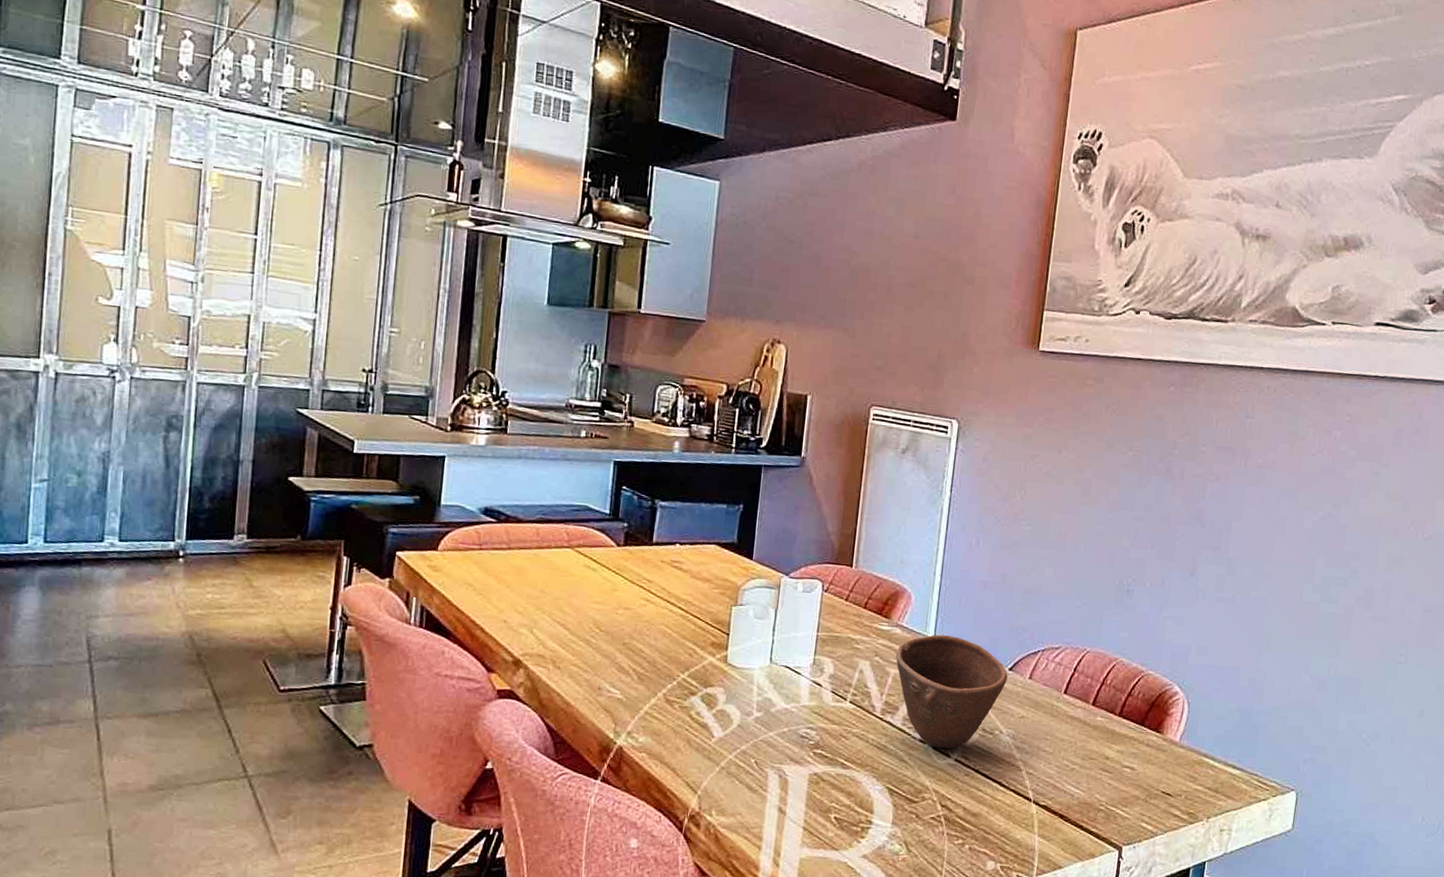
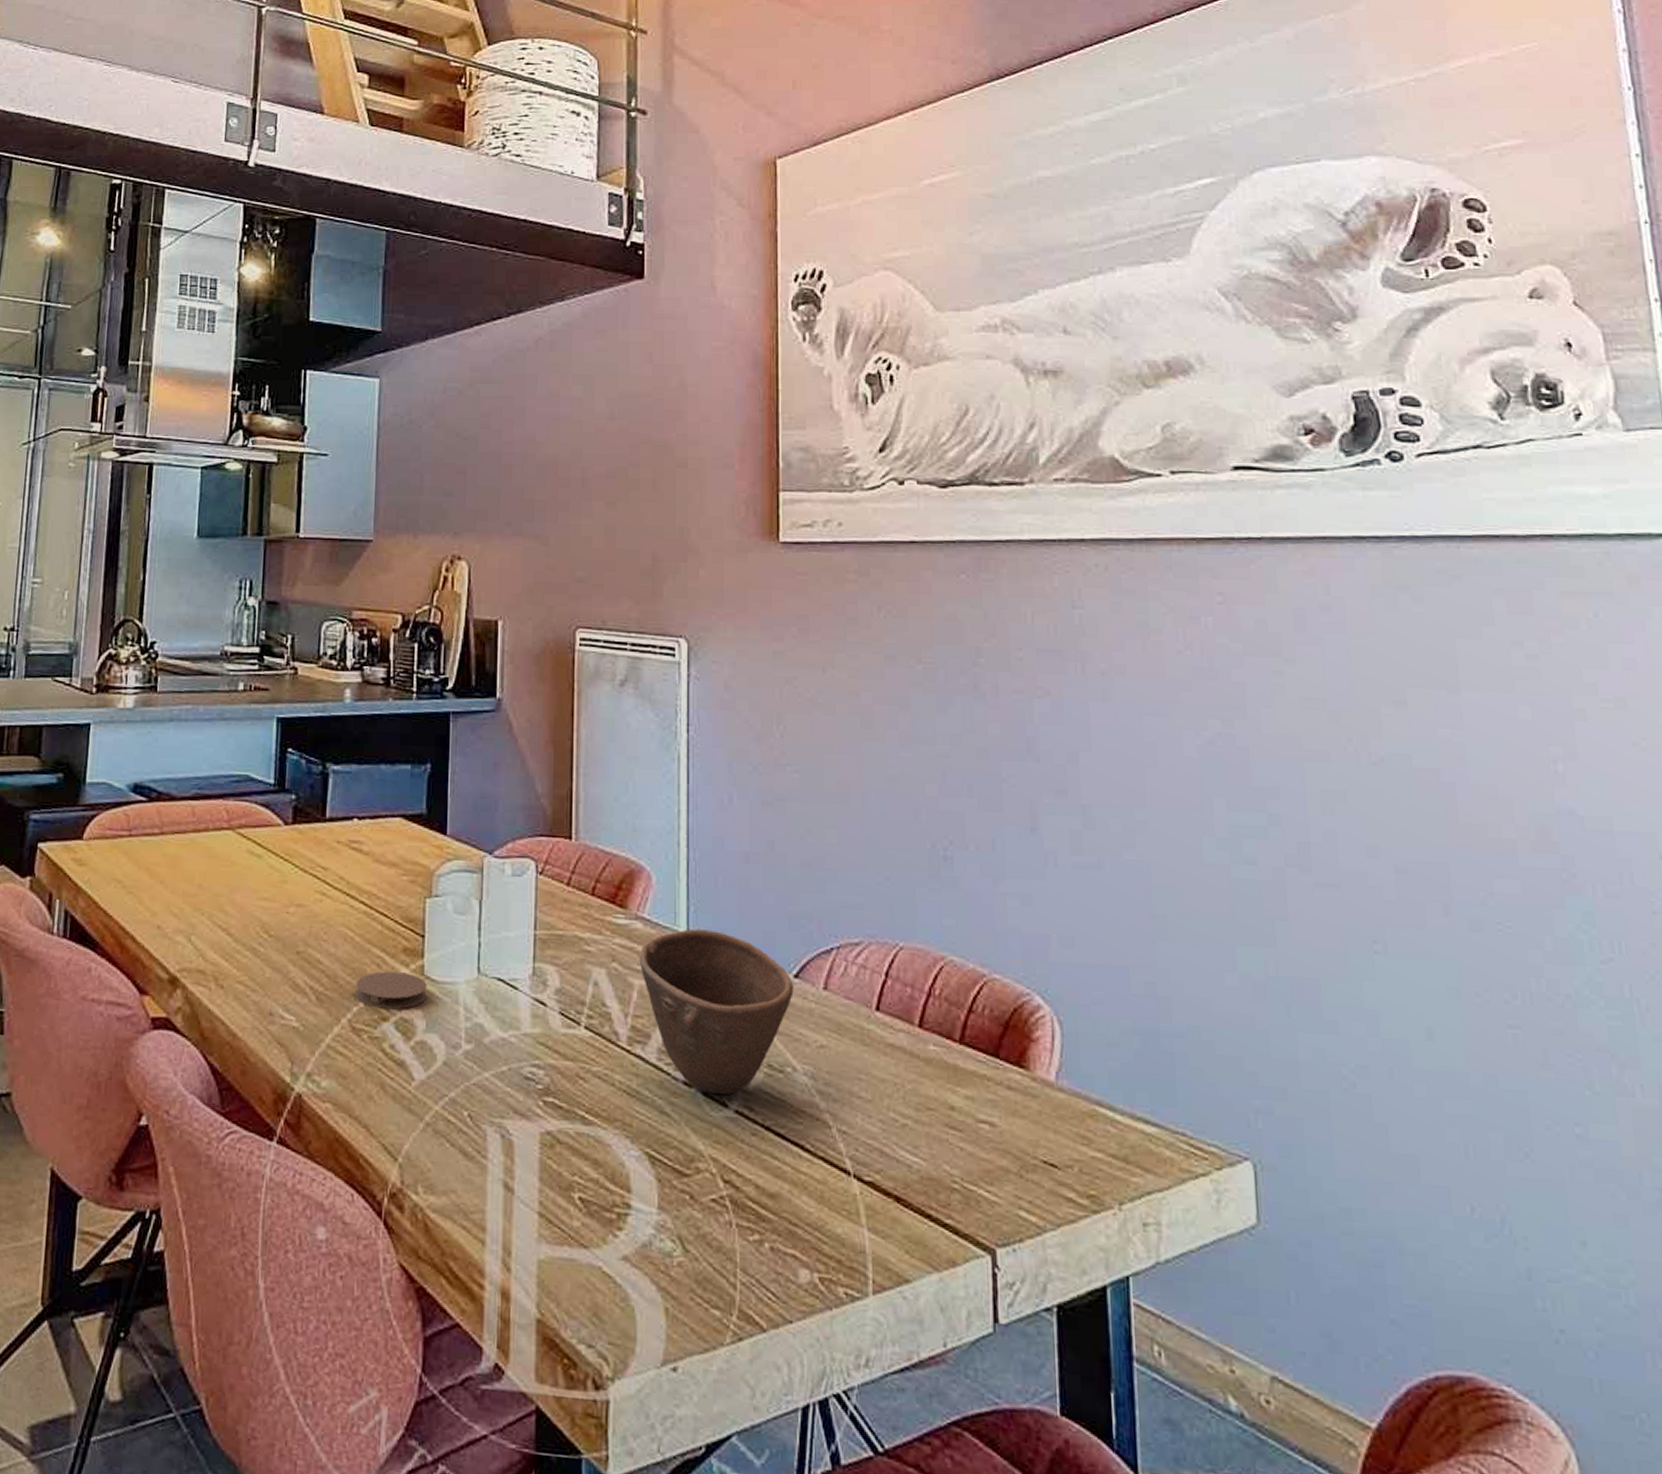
coaster: none [670,659,729,687] -> present [356,971,427,1010]

